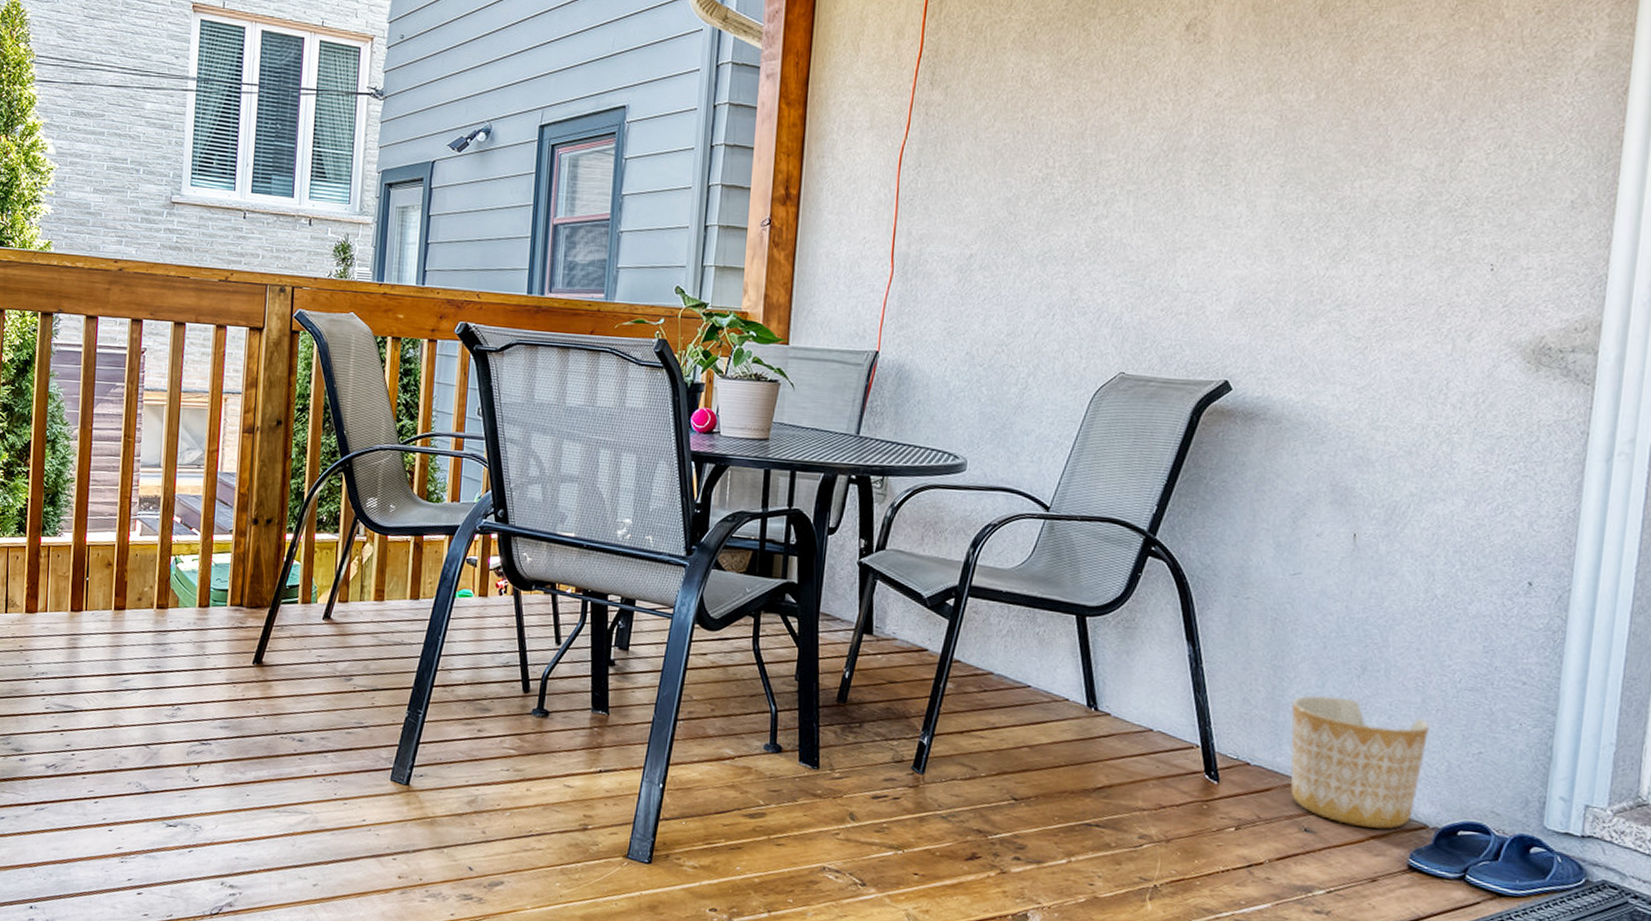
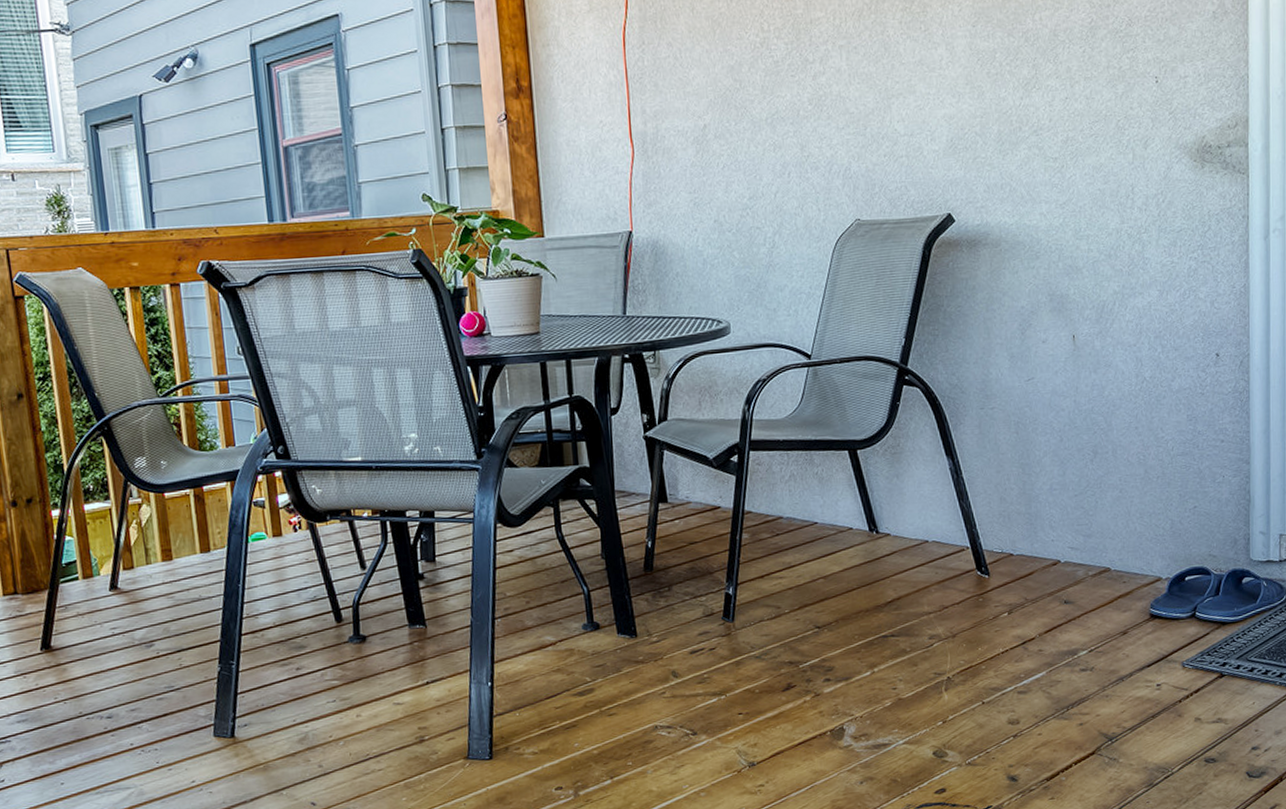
planter: present [1290,695,1429,829] -> none [1041,481,1153,591]

